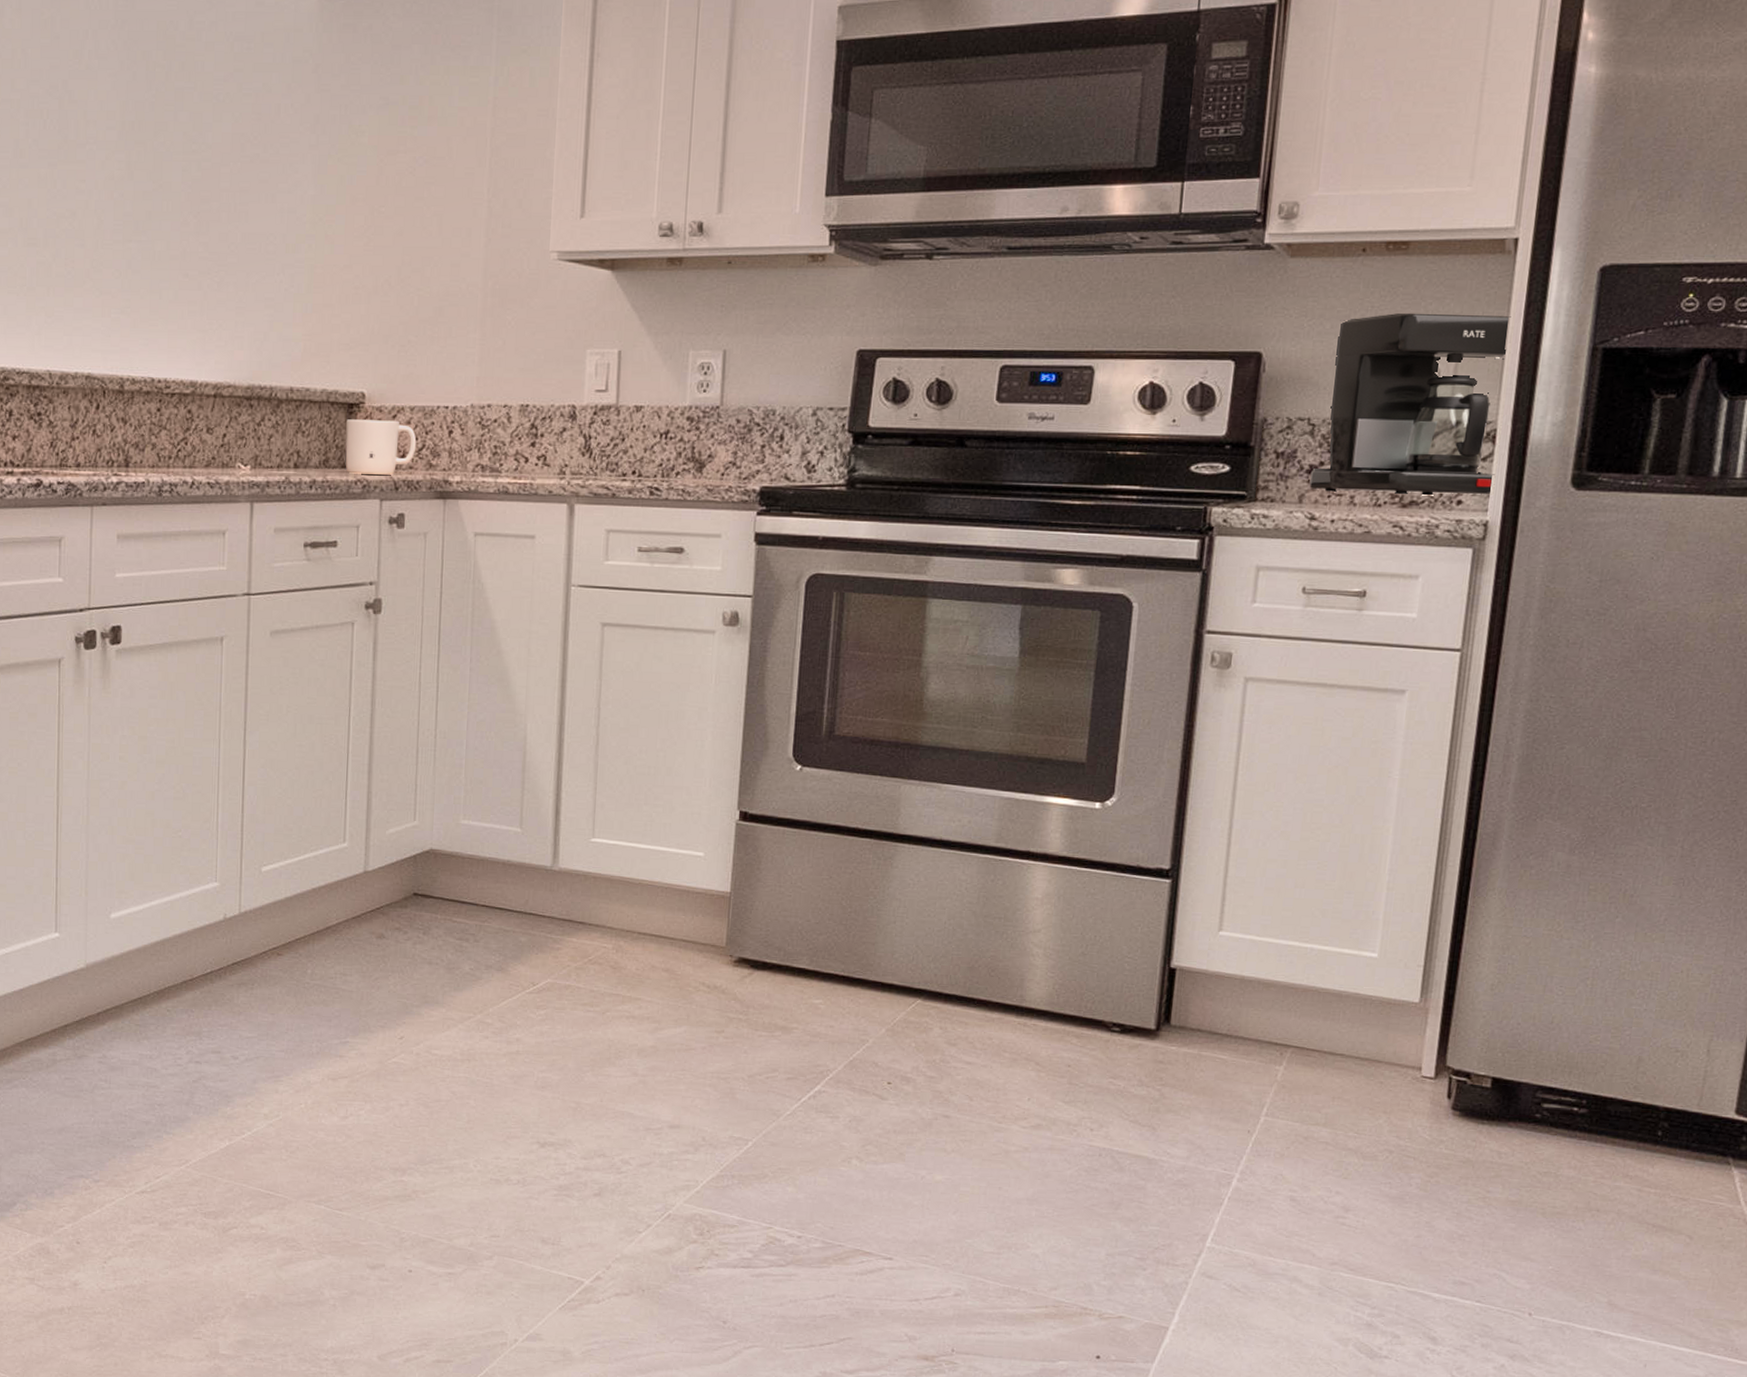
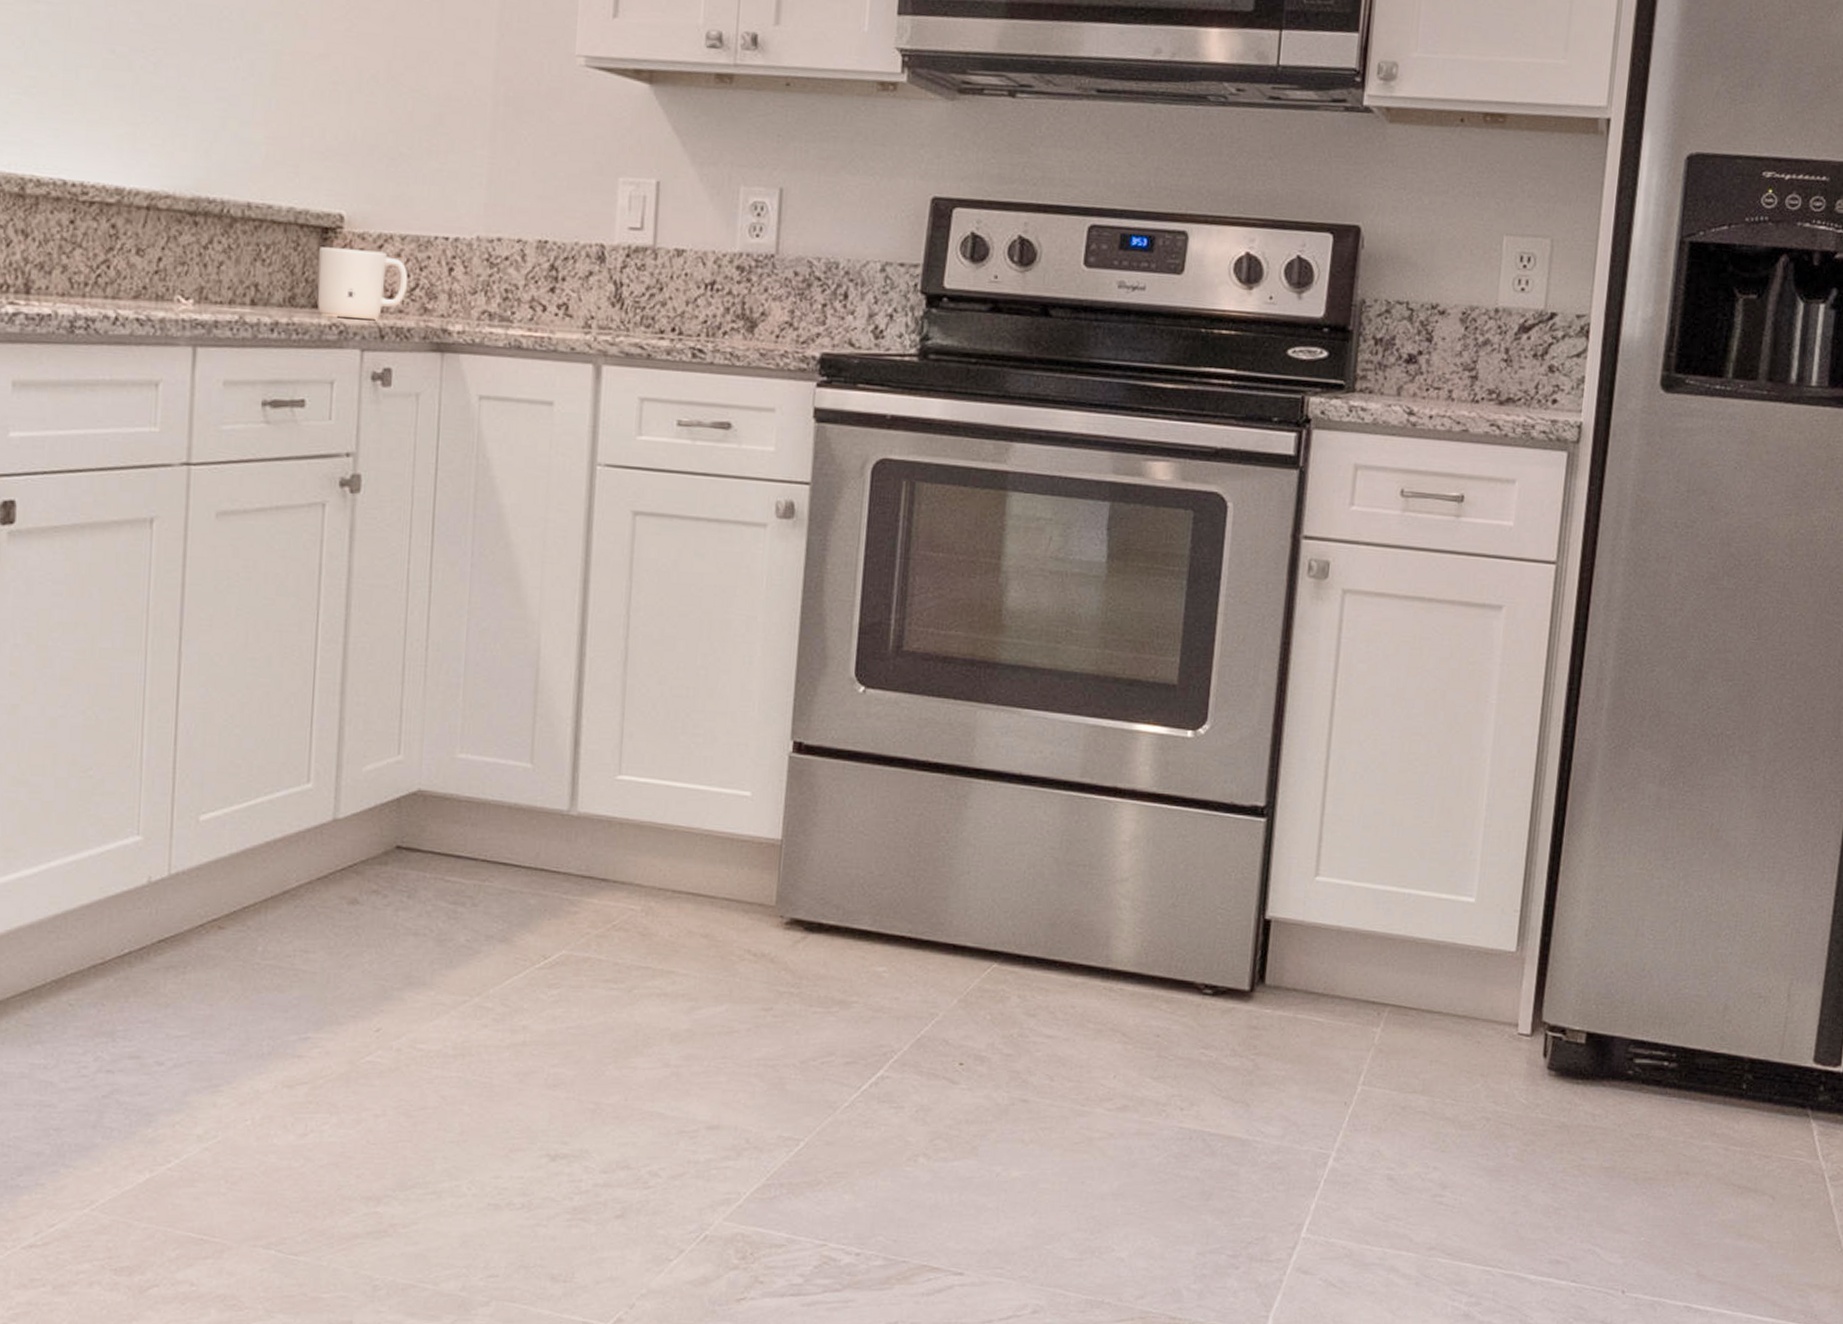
coffee maker: present [1309,312,1511,495] -> none [1407,191,1604,393]

